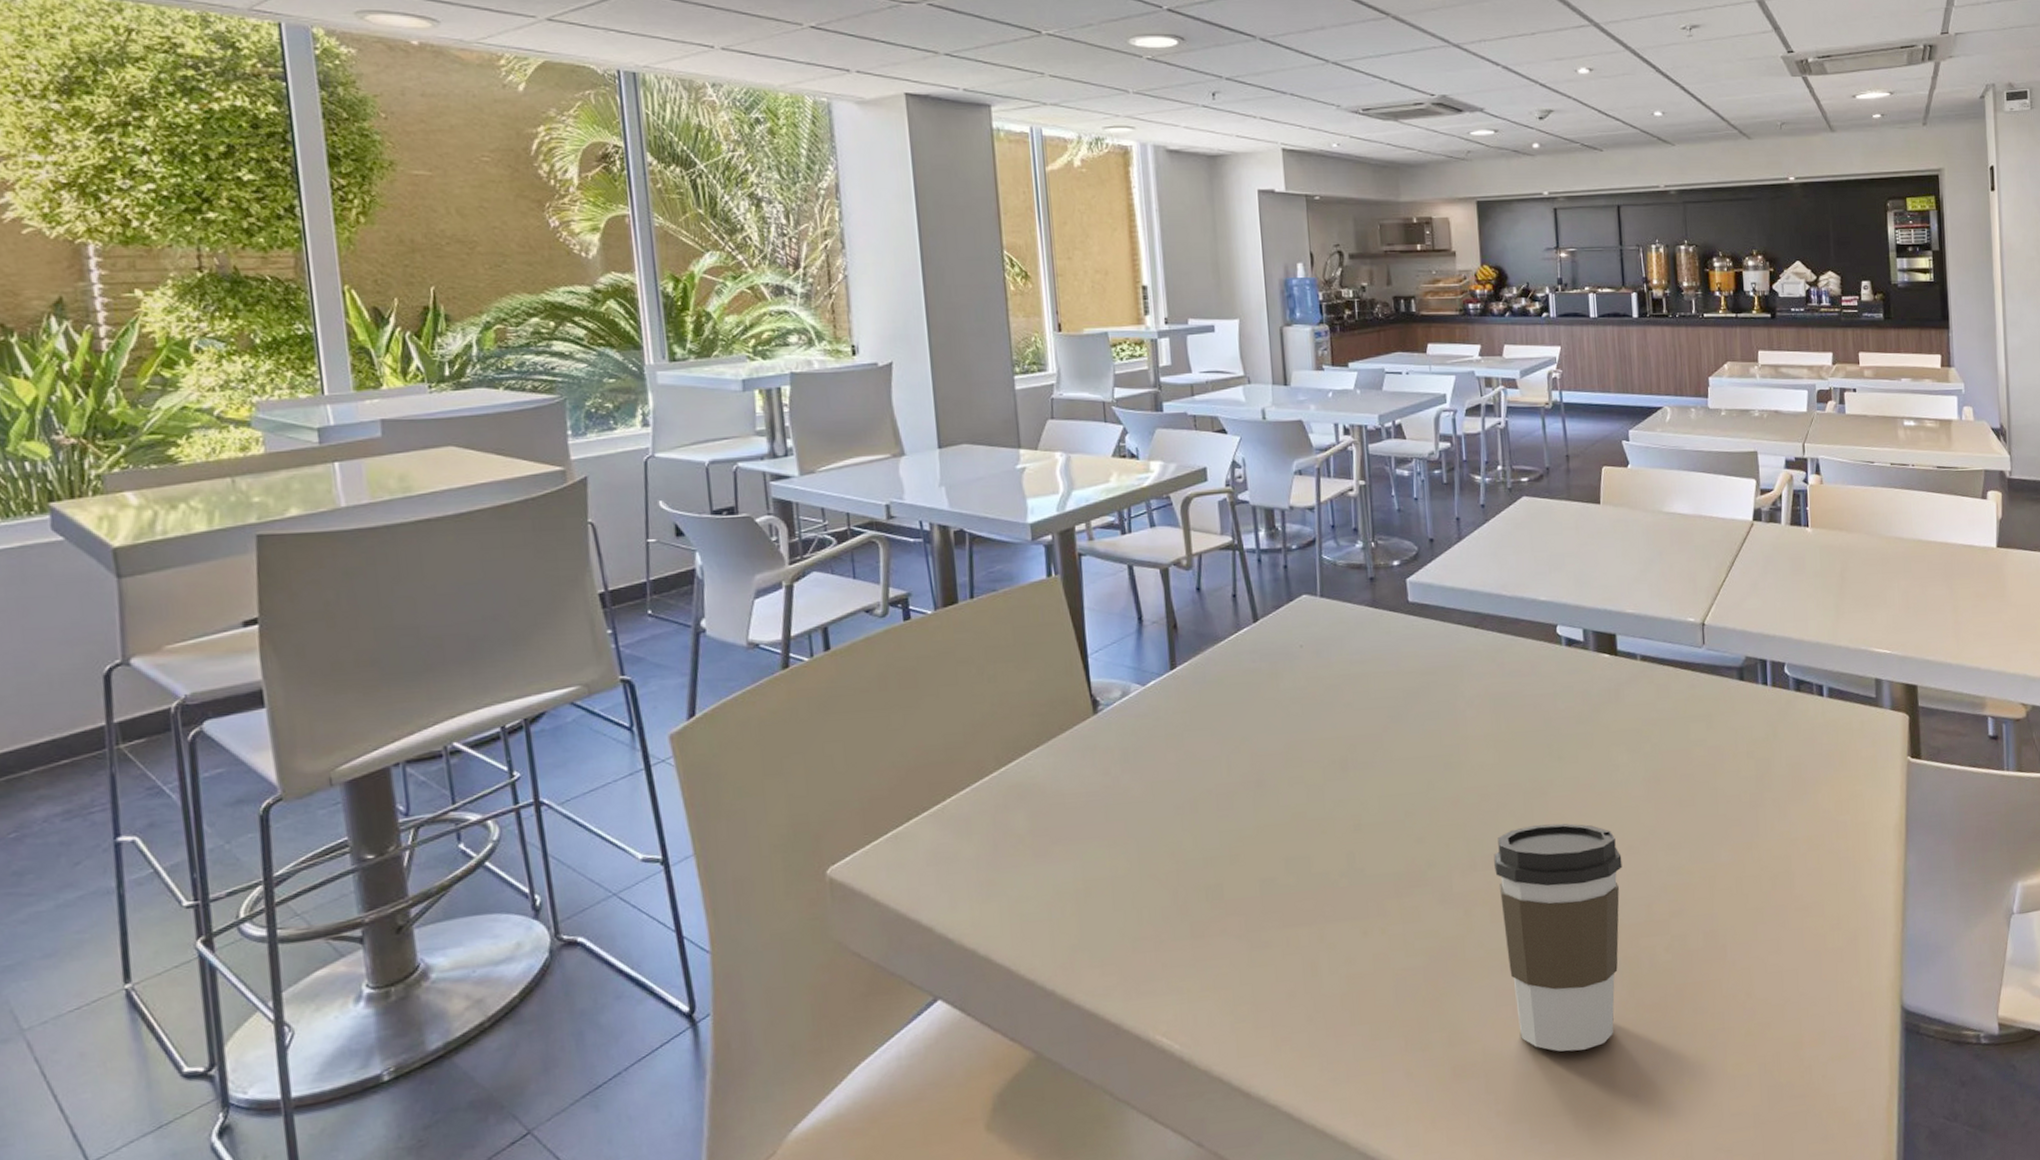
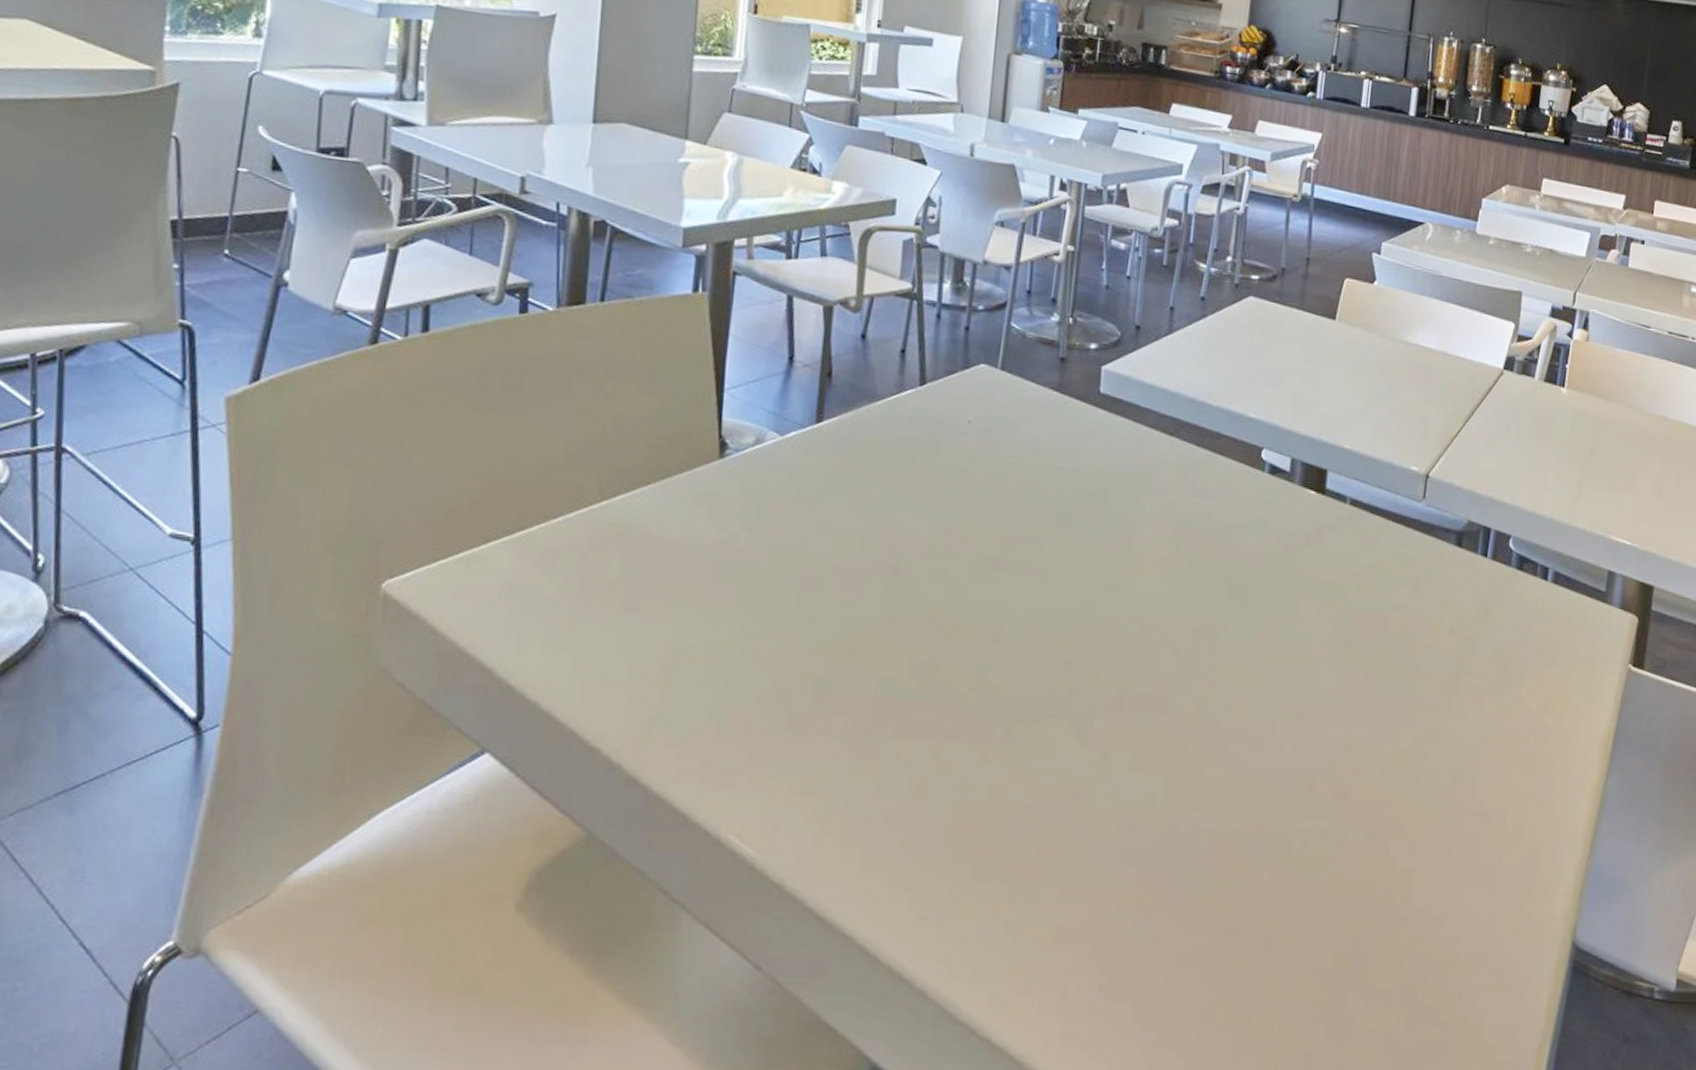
coffee cup: present [1494,823,1622,1052] -> none [1141,669,1290,932]

